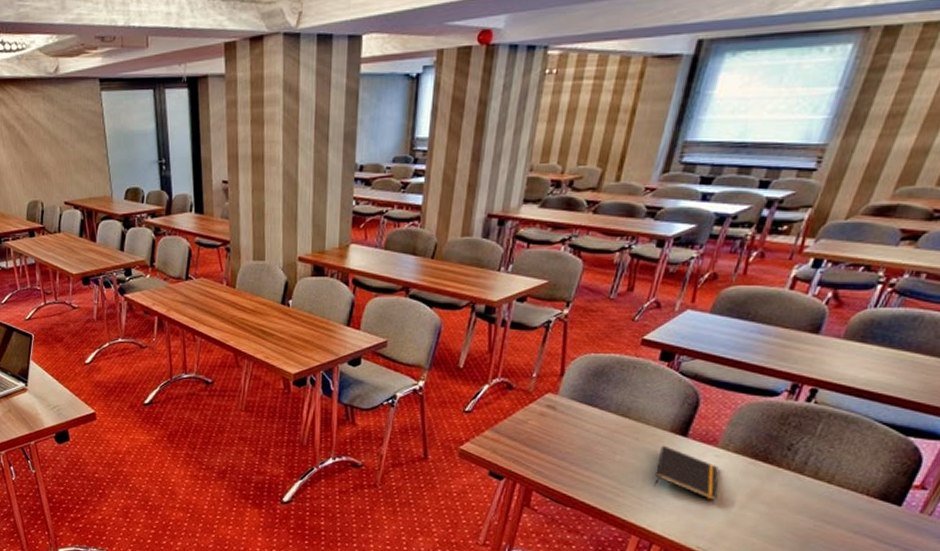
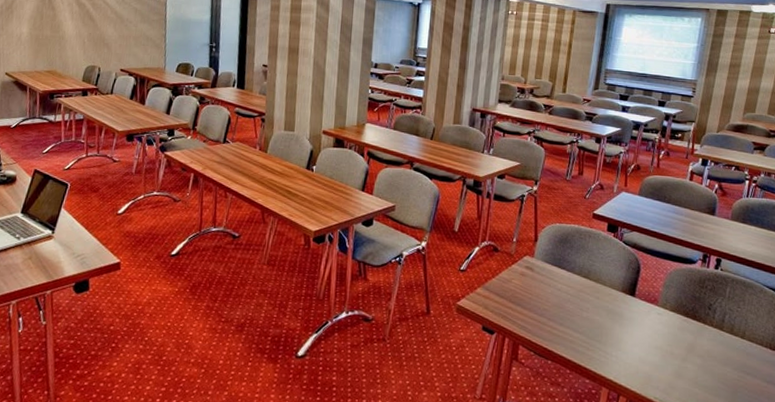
notepad: present [654,445,719,501] -> none [615,304,664,354]

